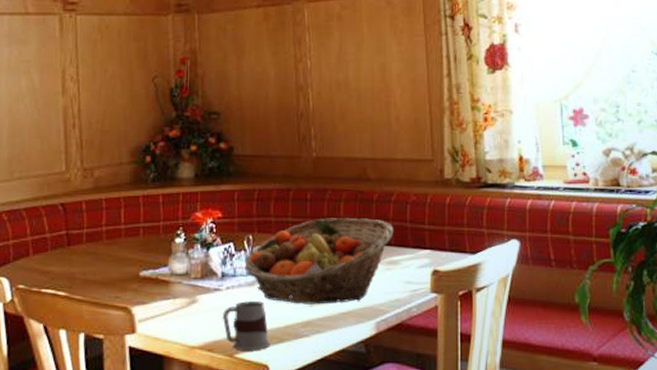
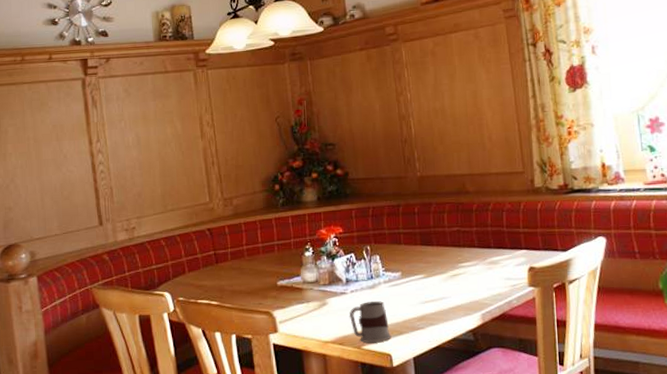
fruit basket: present [244,218,394,305] -> none [365,226,493,302]

